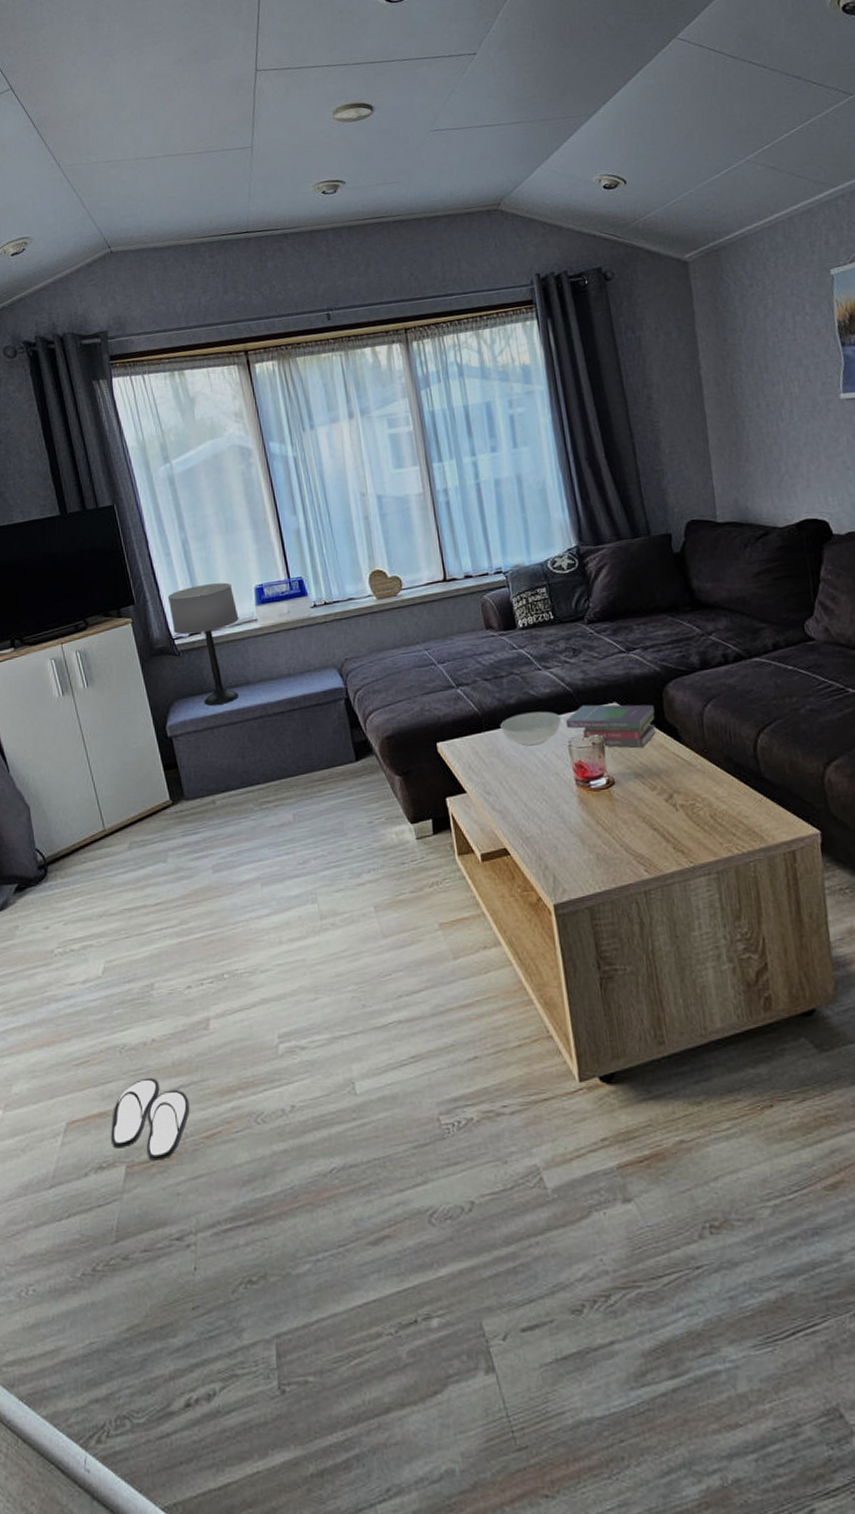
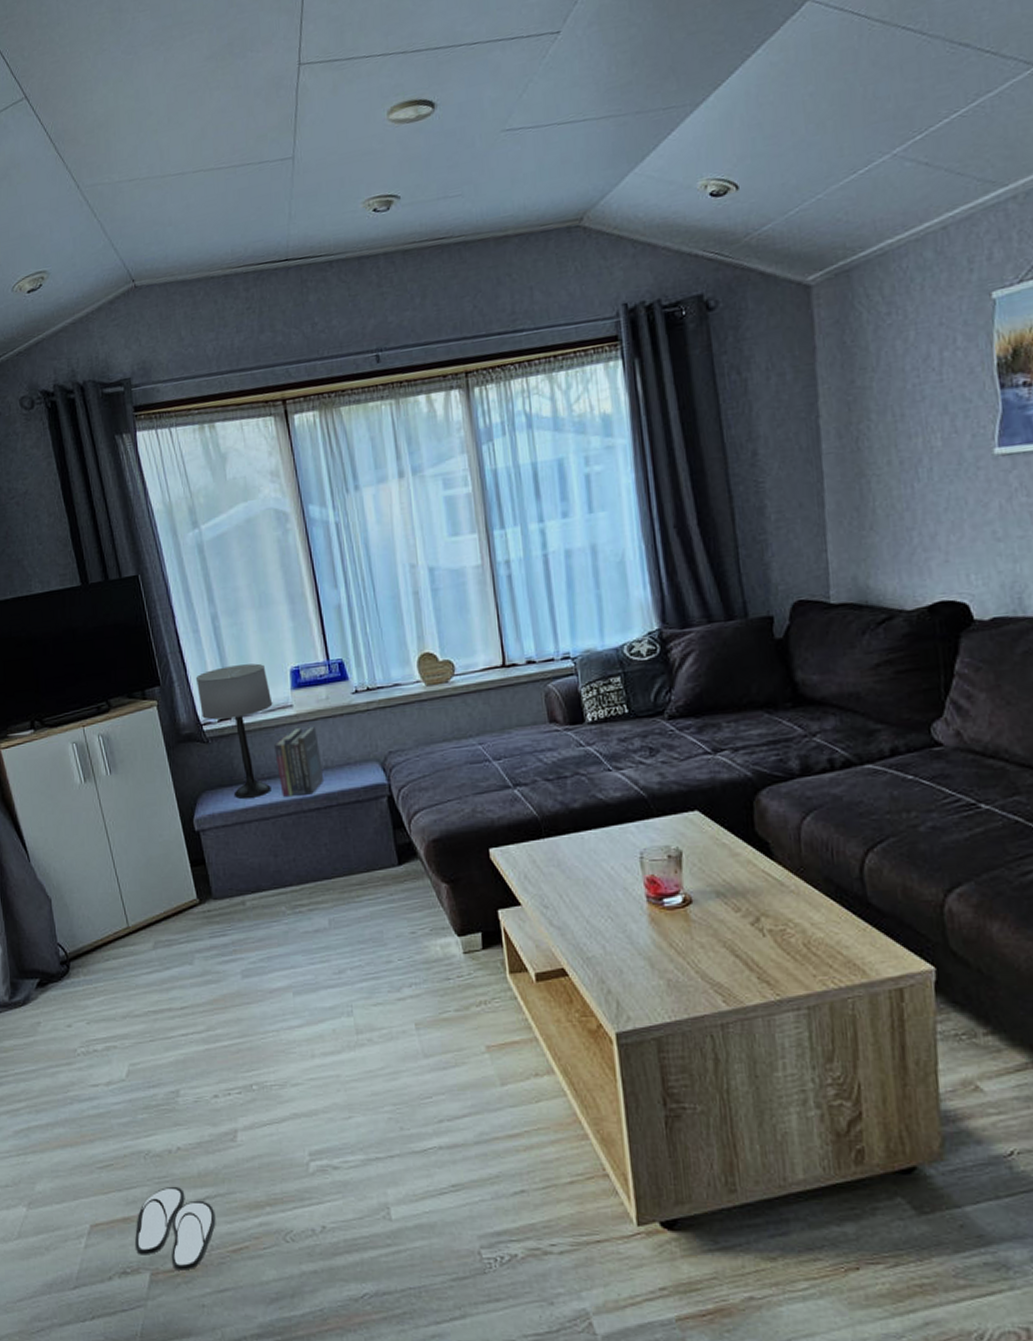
books: none [241,638,287,703] -> present [274,727,325,797]
bowl: present [500,711,562,747] -> none [562,817,634,857]
books: present [565,704,656,749] -> none [637,812,744,864]

